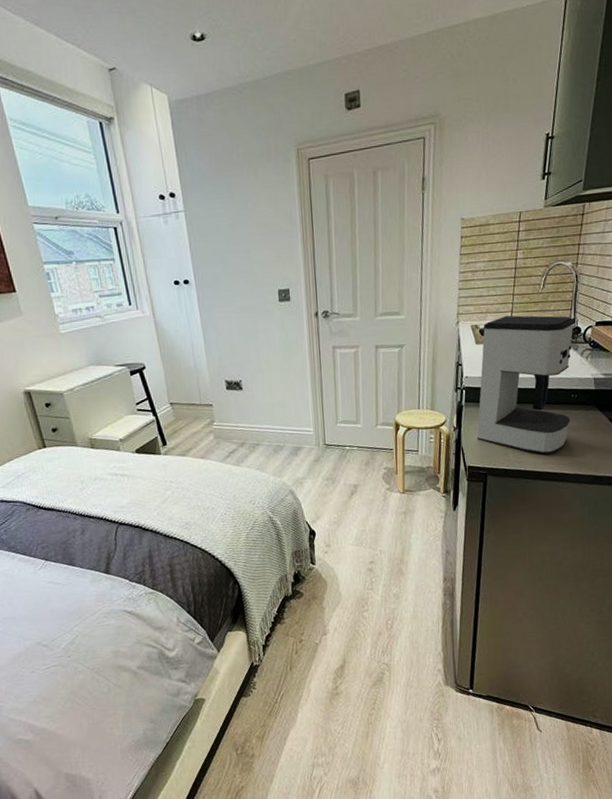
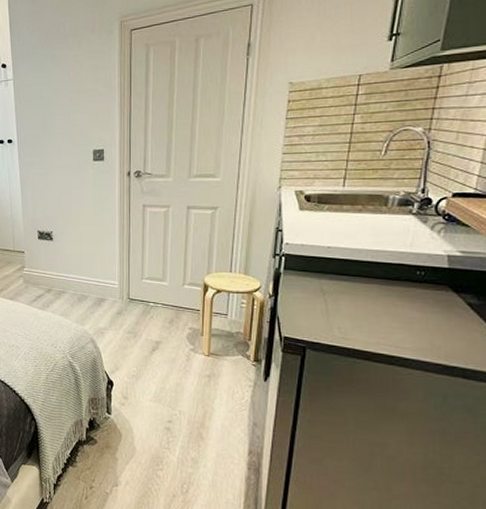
coffee maker: present [477,315,575,455] -> none [296,182,425,334]

